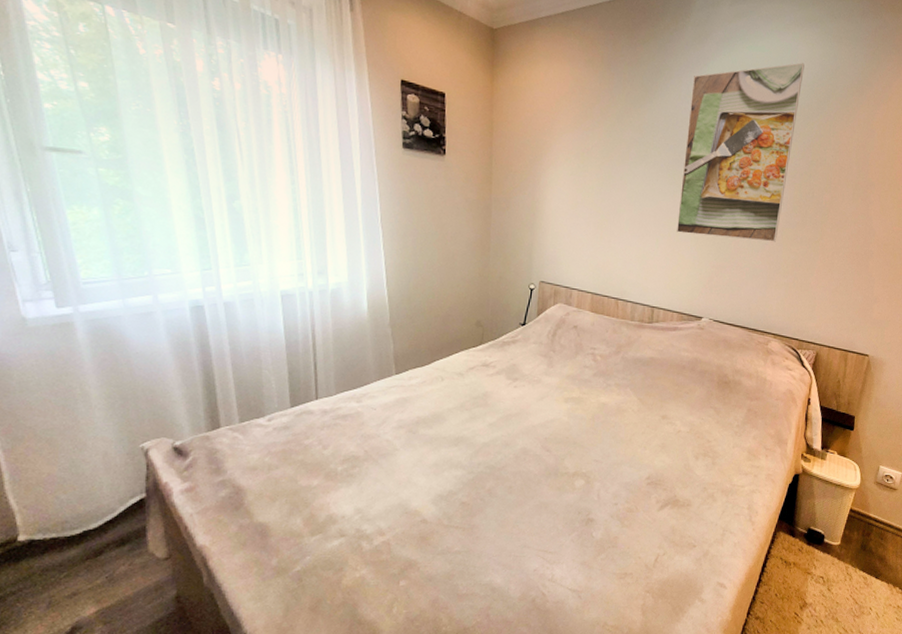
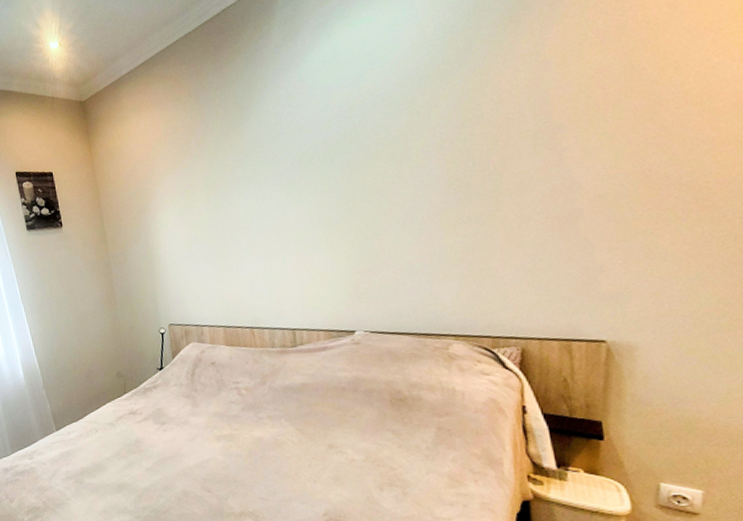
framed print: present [677,63,805,242] -> none [291,15,434,245]

